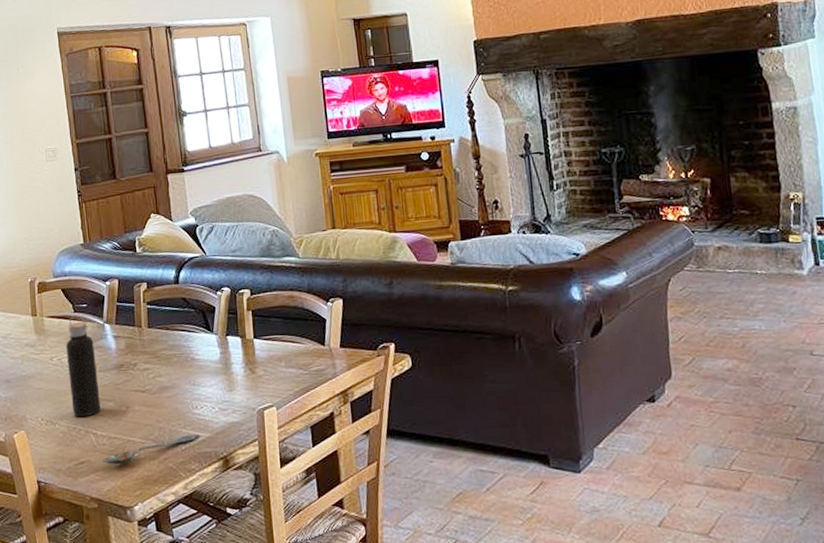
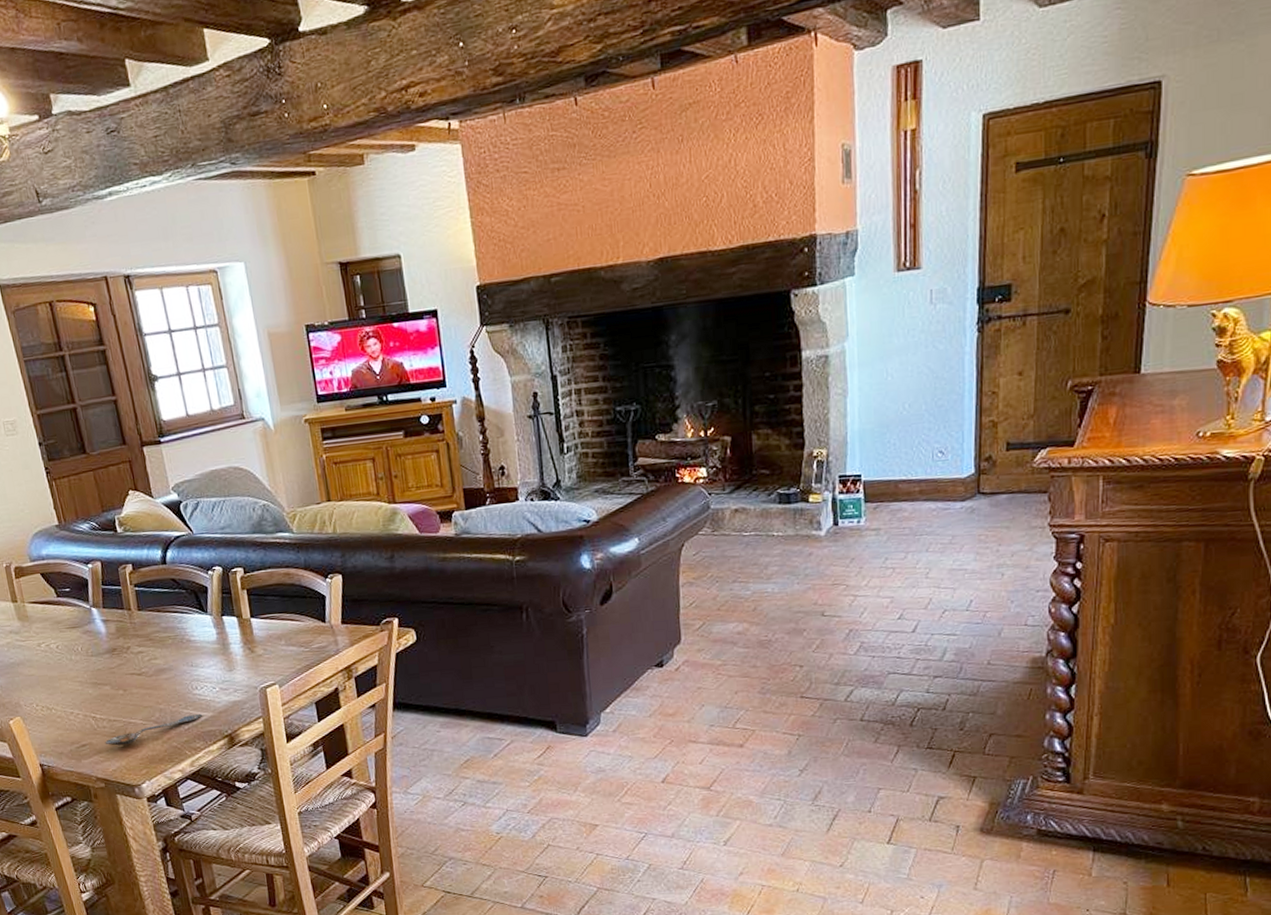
water bottle: present [66,315,100,418] -> none [52,600,97,702]

